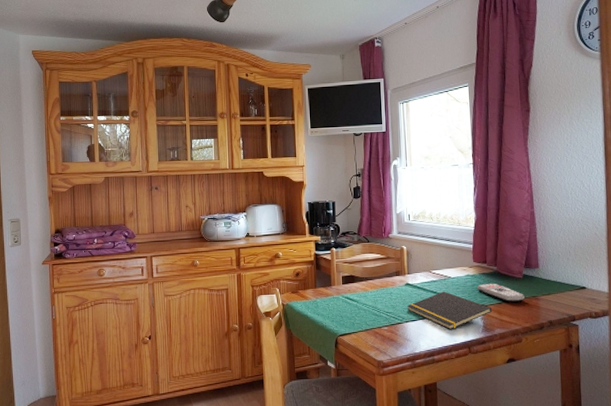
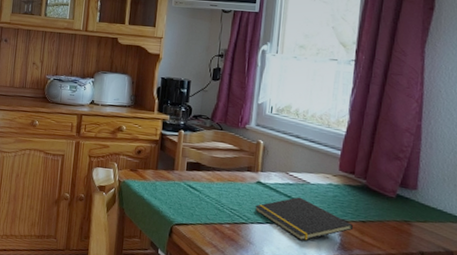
remote control: present [477,284,525,302] -> none [339,196,395,224]

